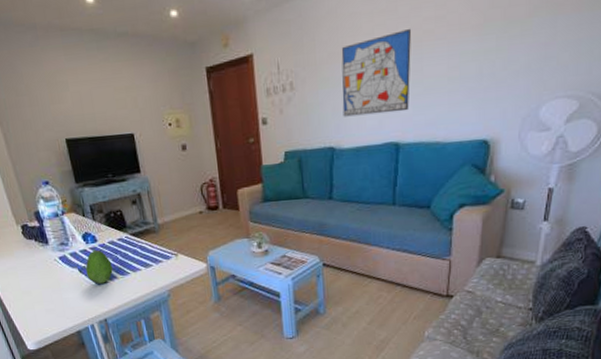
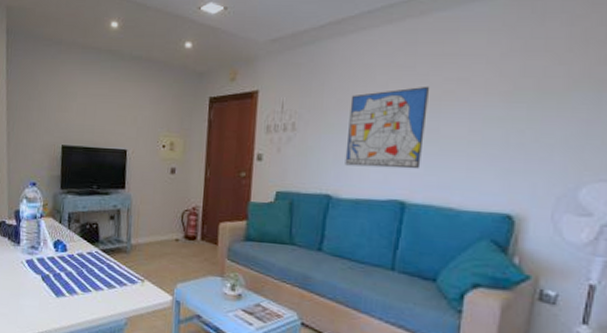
fruit: present [85,250,113,284] -> none [48,259,76,297]

